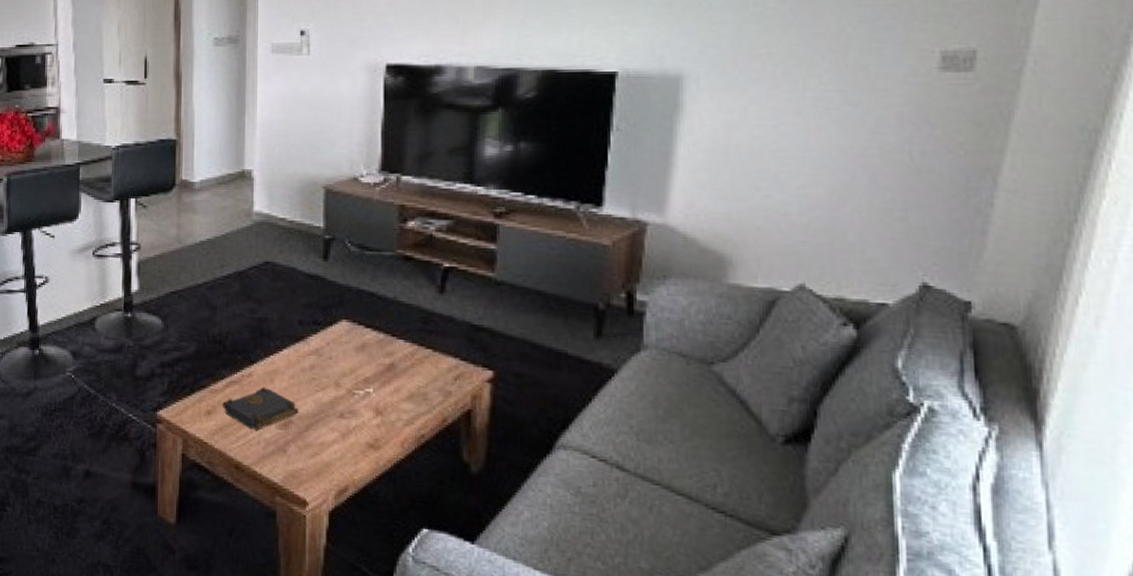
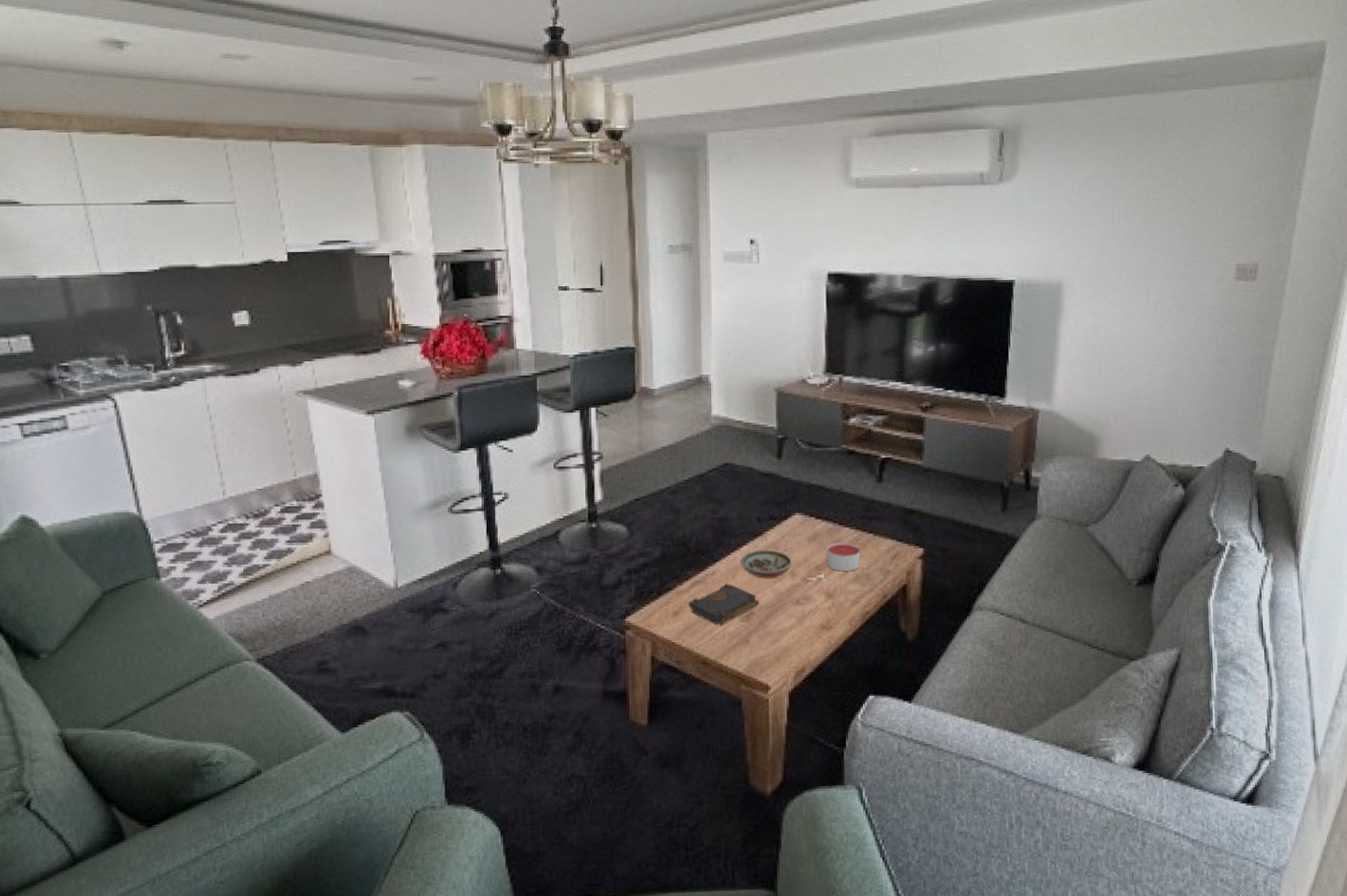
decorative bowl: none [280,355,338,387] -> present [741,549,793,578]
candle: none [377,356,416,389] -> present [827,543,860,572]

